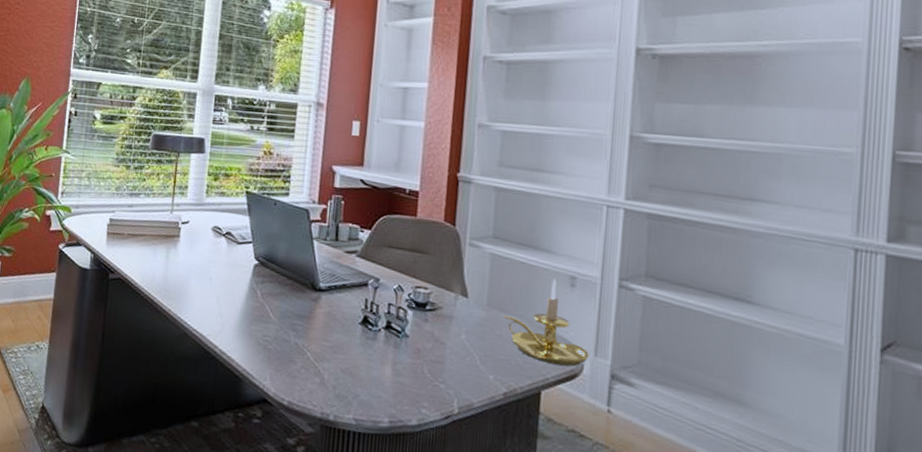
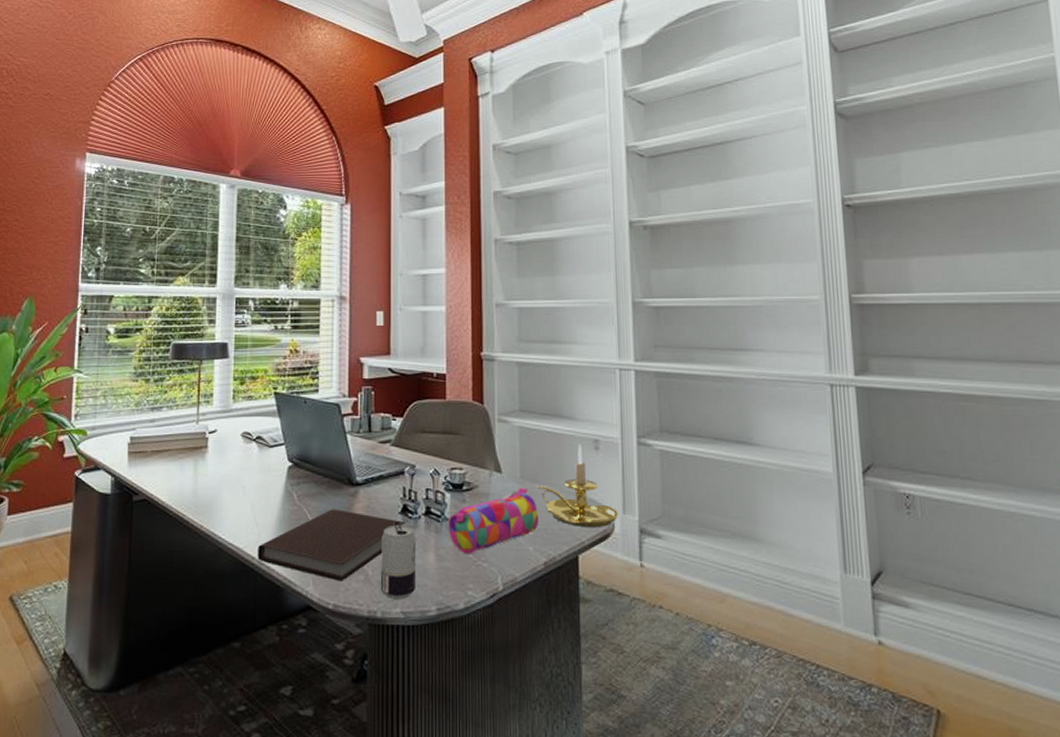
notebook: none [219,310,365,381] -> present [258,509,406,581]
beverage can: none [336,331,375,407] -> present [381,522,417,600]
pencil case: none [407,314,503,374] -> present [448,487,540,554]

